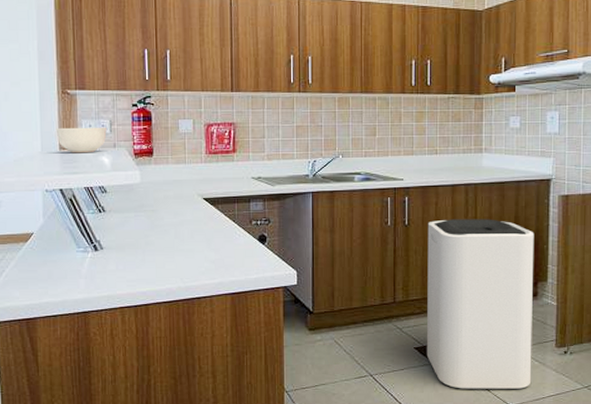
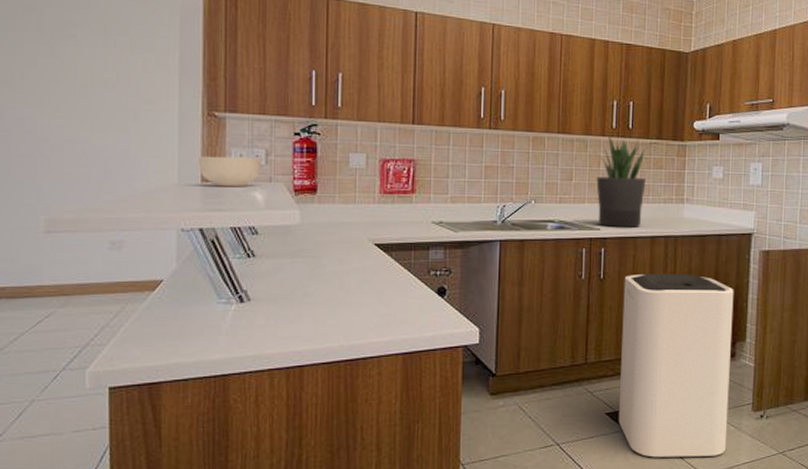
planter: none [398,90,445,177] -> present [596,132,646,227]

